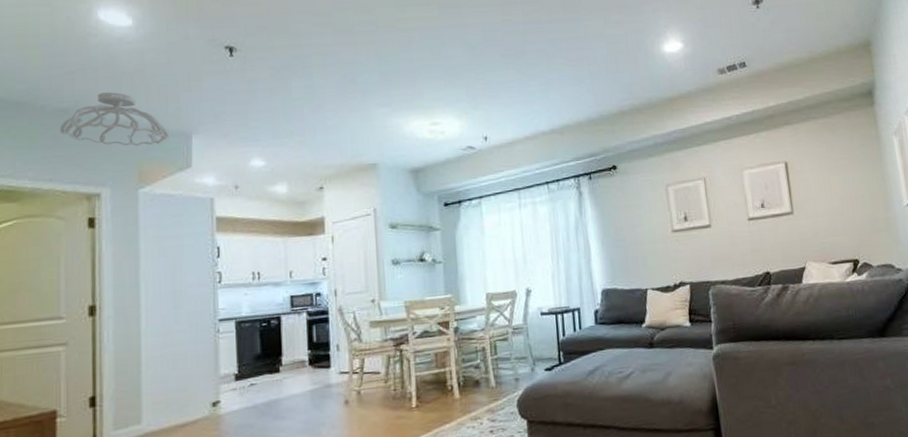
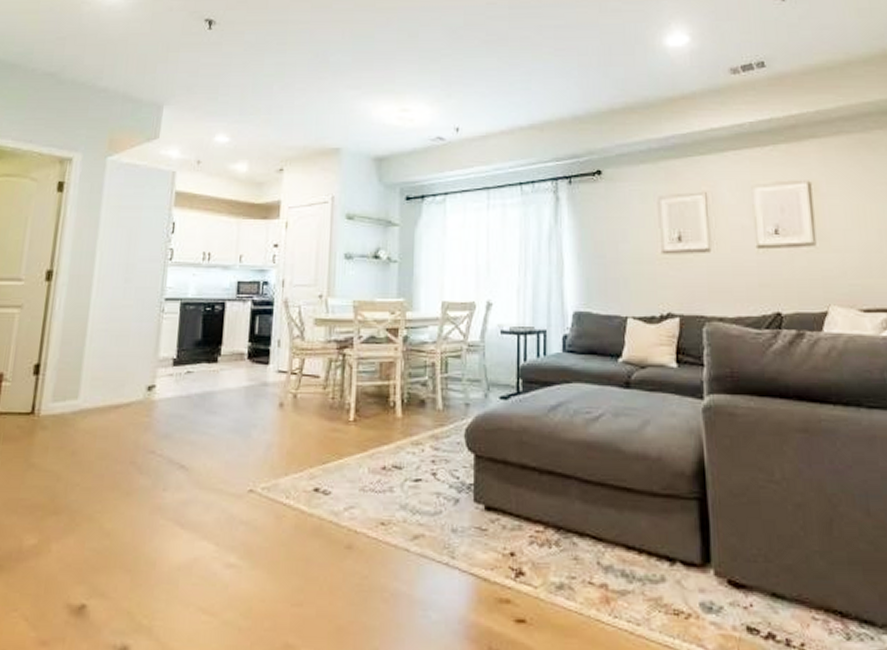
ceiling light fixture: present [59,92,169,146] -> none [45,59,142,113]

